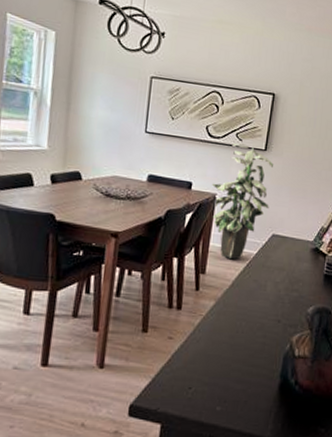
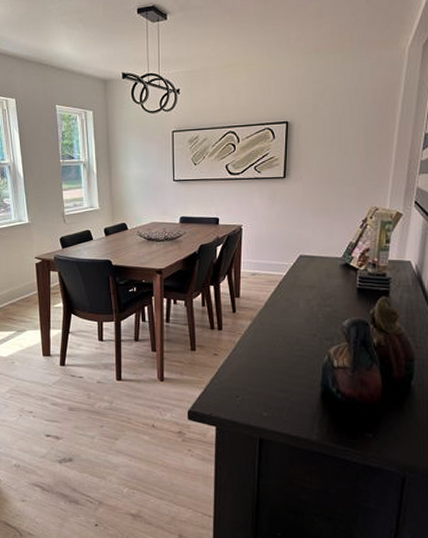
indoor plant: present [211,143,273,259] -> none [236,175,294,282]

